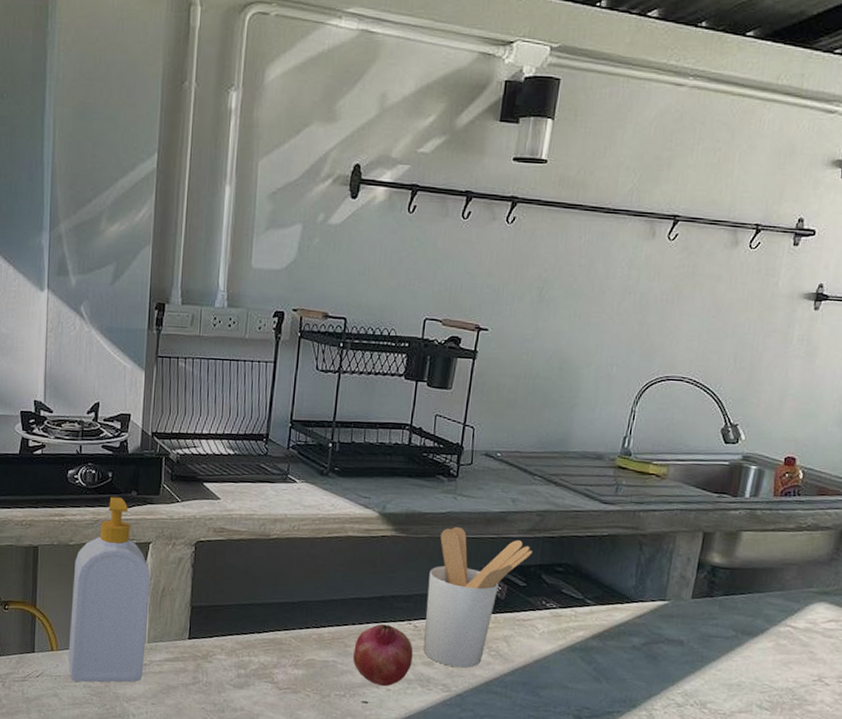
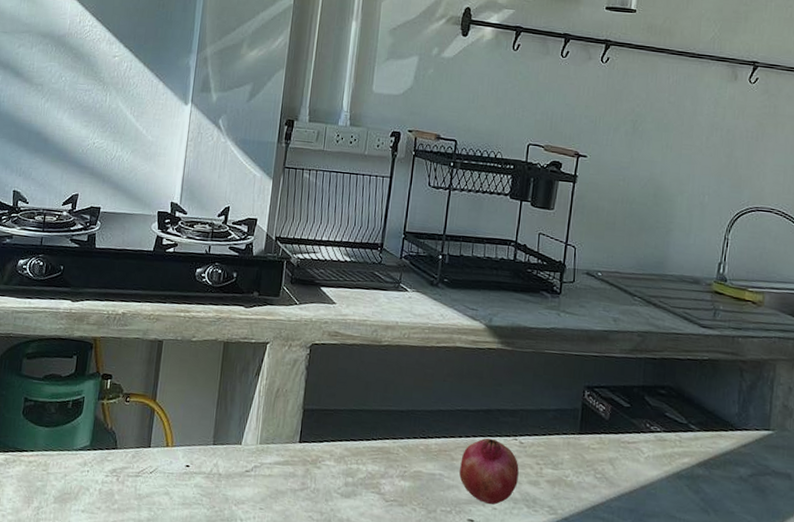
soap bottle: present [68,496,151,683] -> none [182,296,267,484]
utensil holder: present [423,526,532,668] -> none [529,342,635,490]

